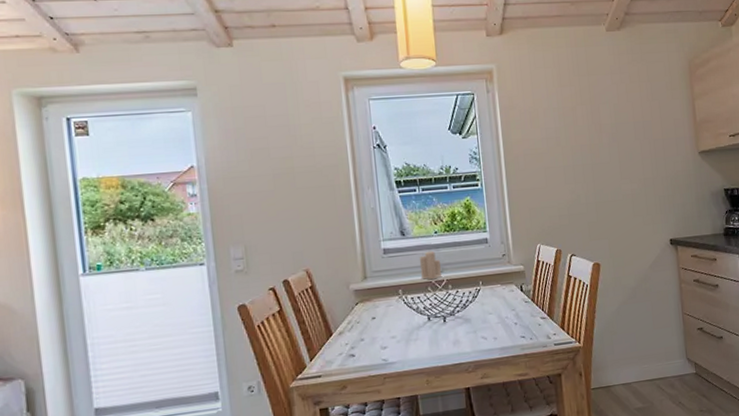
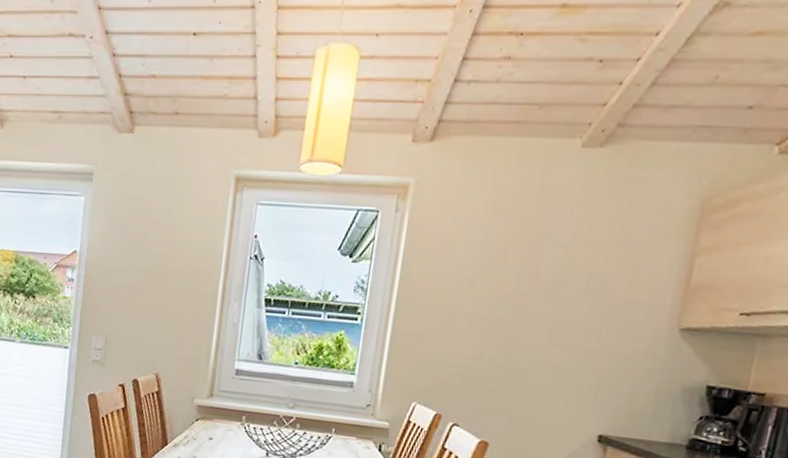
candle: present [419,250,443,280] -> none [268,382,295,414]

